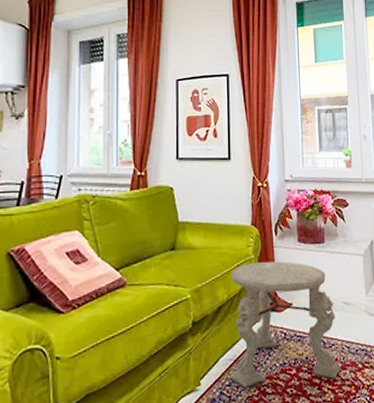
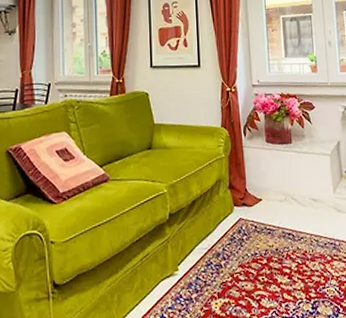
side table: present [230,261,341,388] -> none [204,160,310,274]

